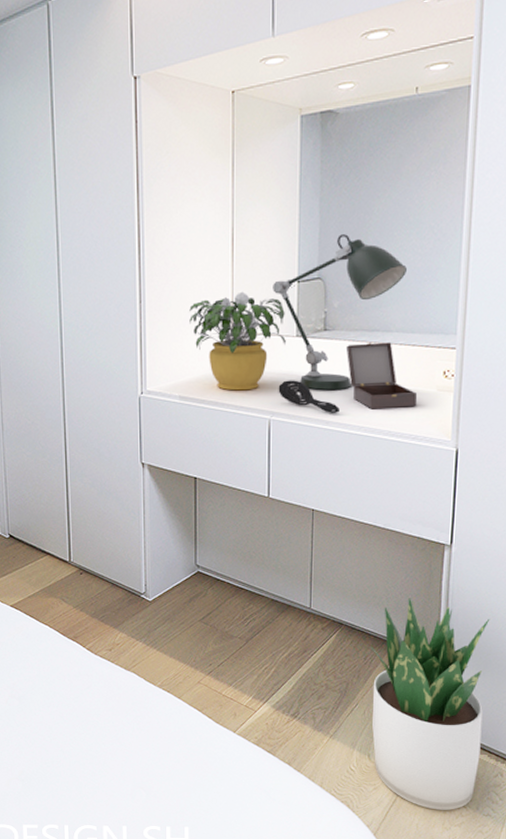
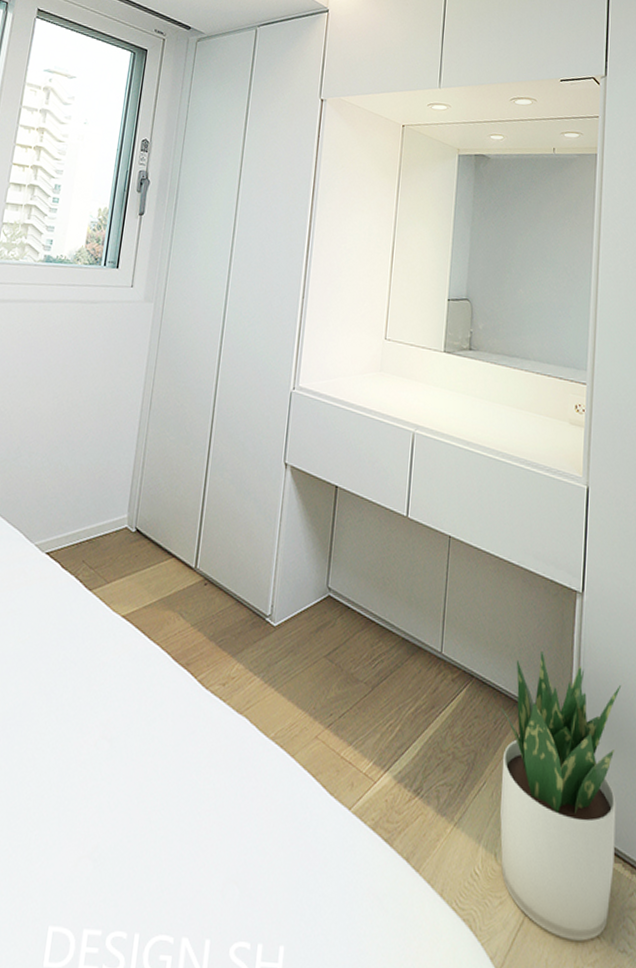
potted flower: present [189,291,286,391] -> none [346,301,435,400]
desk lamp: present [273,234,407,390] -> none [425,262,544,411]
hairbrush: present [278,380,340,414] -> none [423,394,480,436]
jewelry box: present [345,341,418,410] -> none [488,366,552,438]

